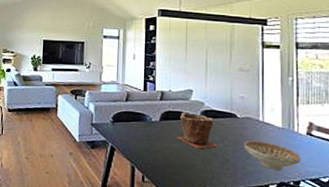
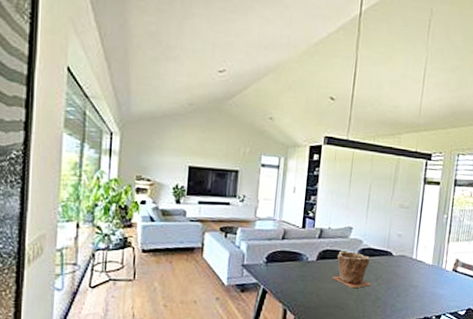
decorative bowl: present [244,140,301,170] -> none [396,278,445,305]

